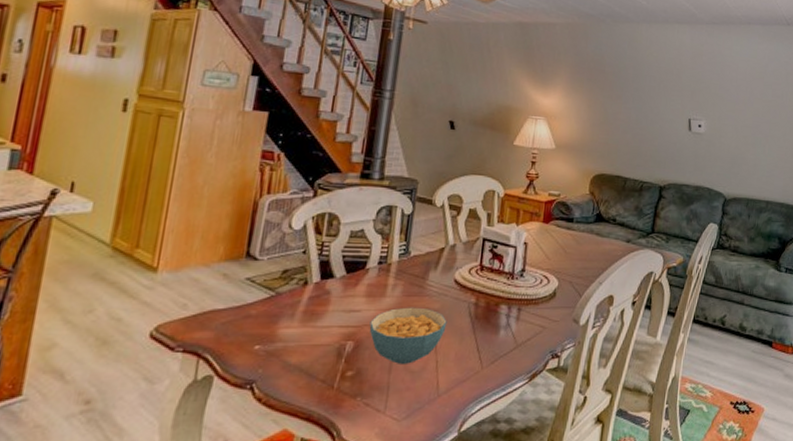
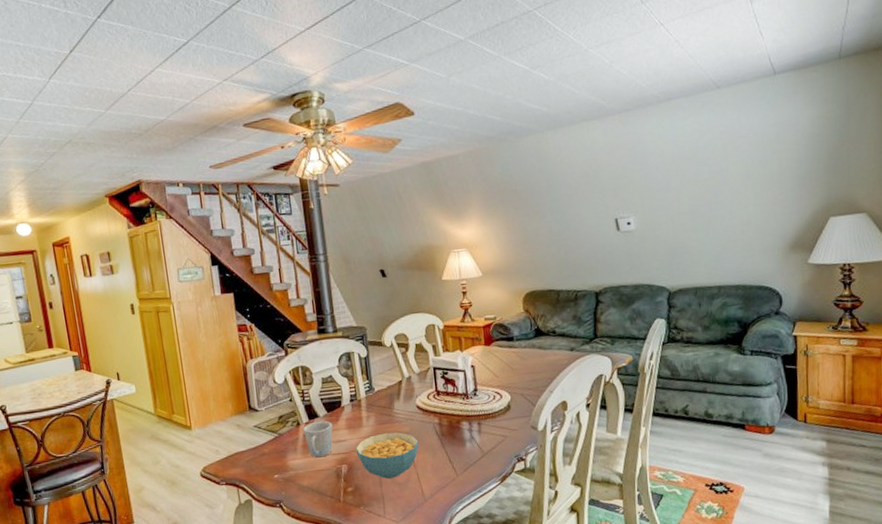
mug: none [309,283,349,329] -> present [303,420,333,458]

